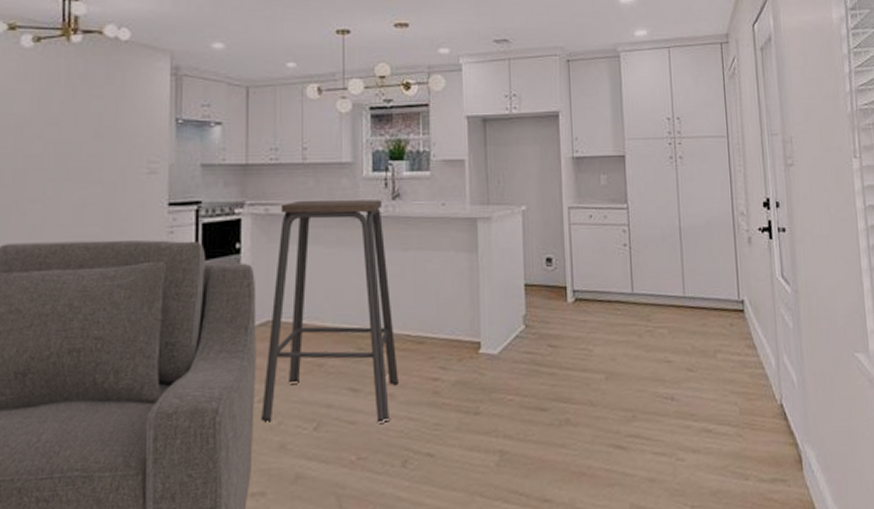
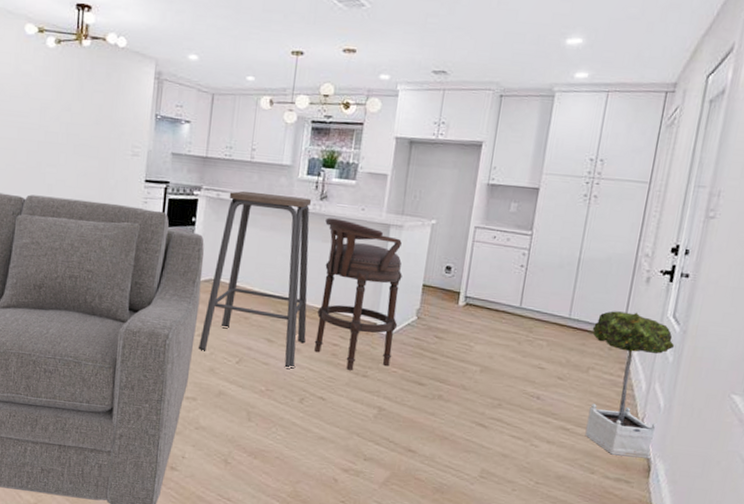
bar stool: none [402,219,505,410] -> present [314,218,402,370]
potted tree: none [709,278,800,451] -> present [585,311,675,459]

